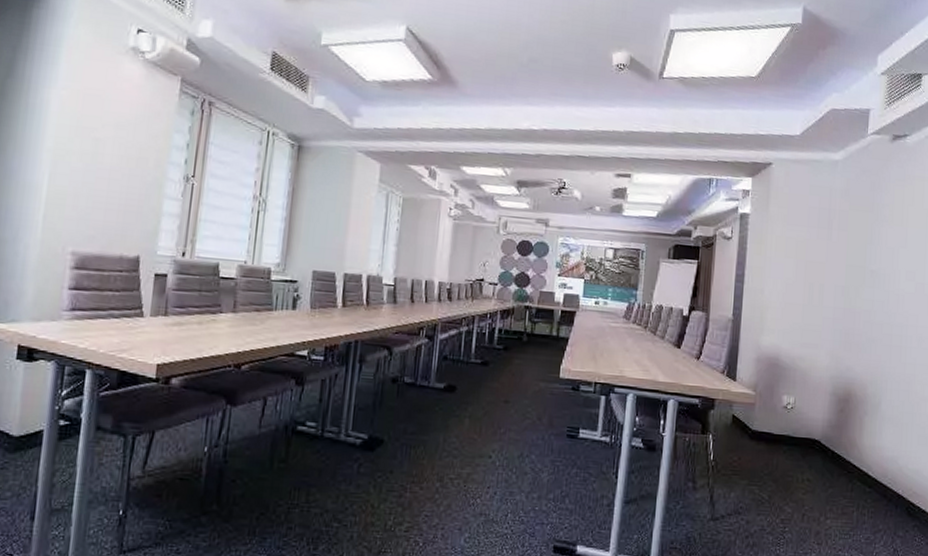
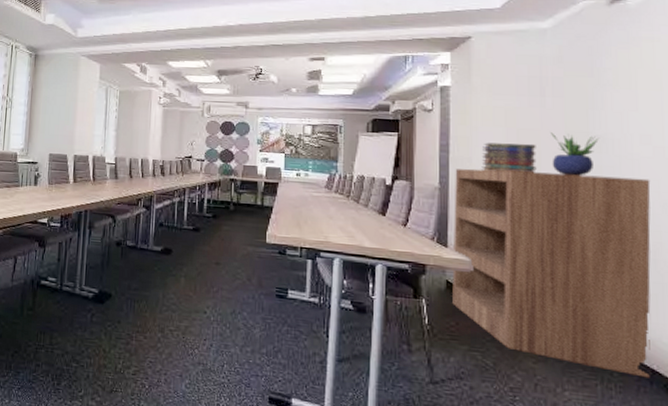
bookshelf: none [736,300,911,503] -> present [452,168,651,378]
book stack: none [771,274,821,307] -> present [481,142,537,173]
potted plant: none [832,266,873,310] -> present [551,132,599,176]

